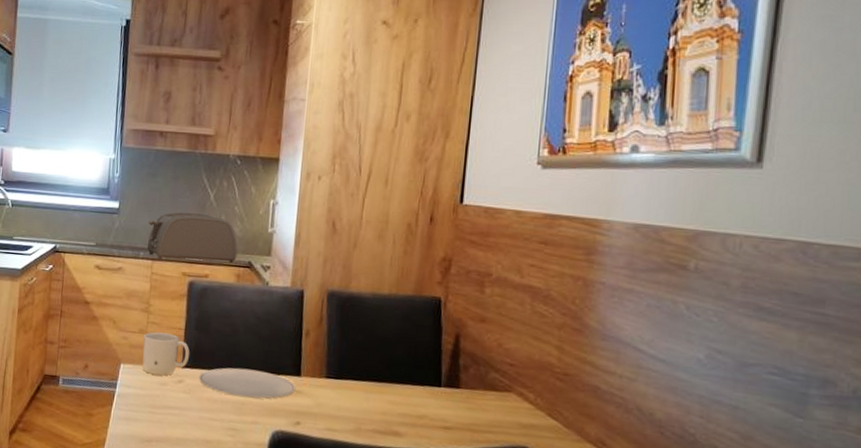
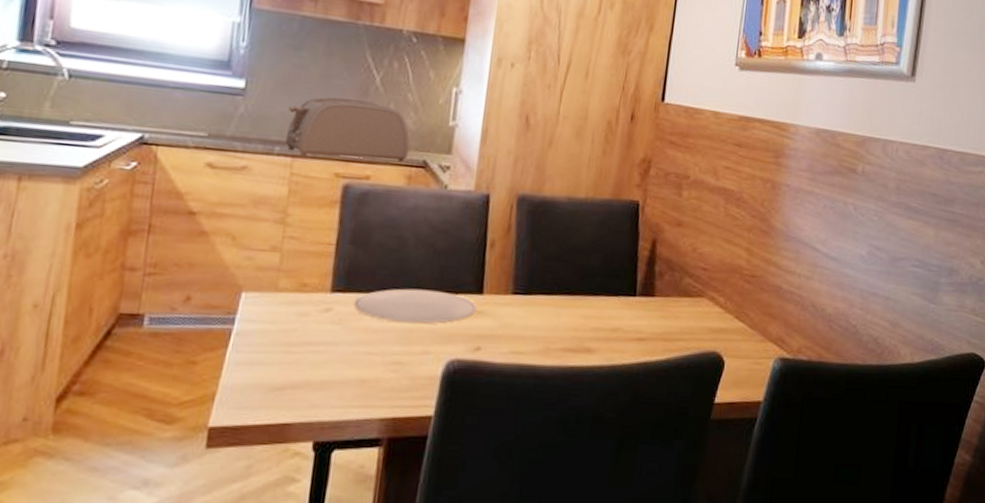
mug: present [142,332,190,376] -> none [273,249,343,304]

